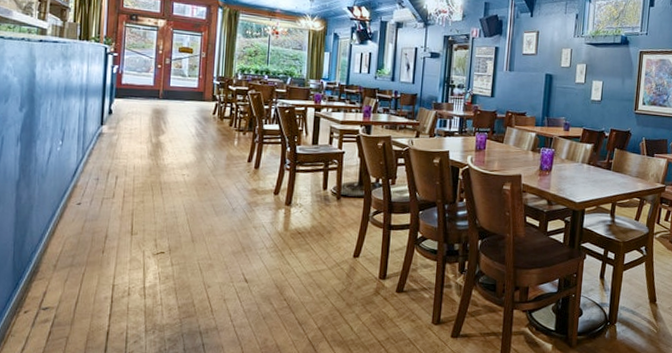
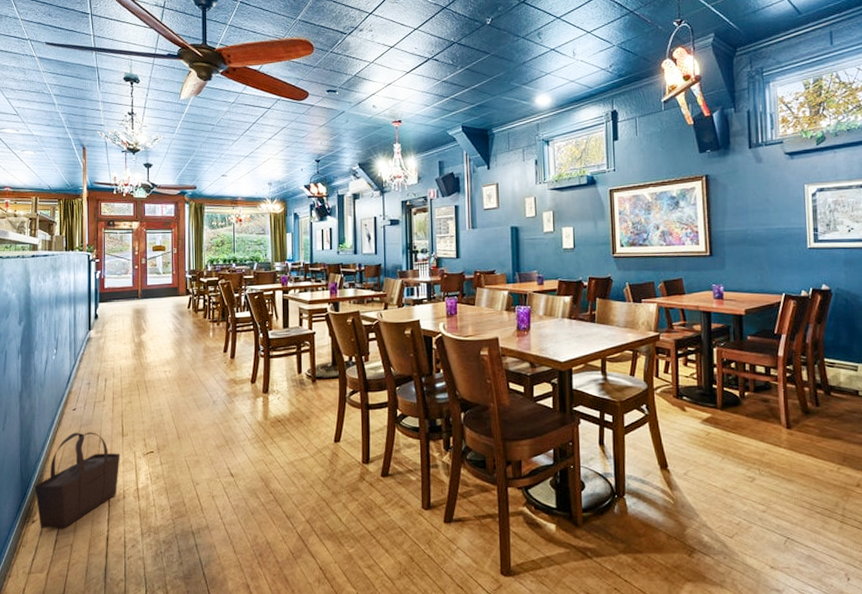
shopping bag: none [29,226,128,322] -> present [35,432,120,529]

